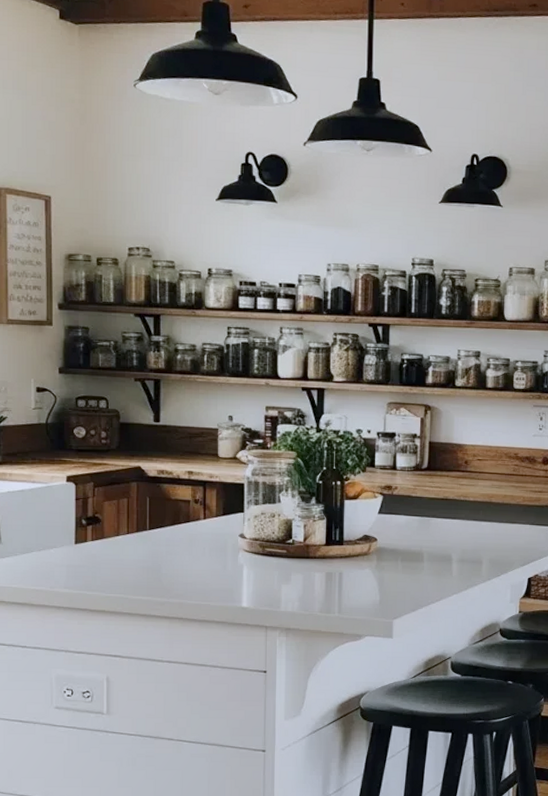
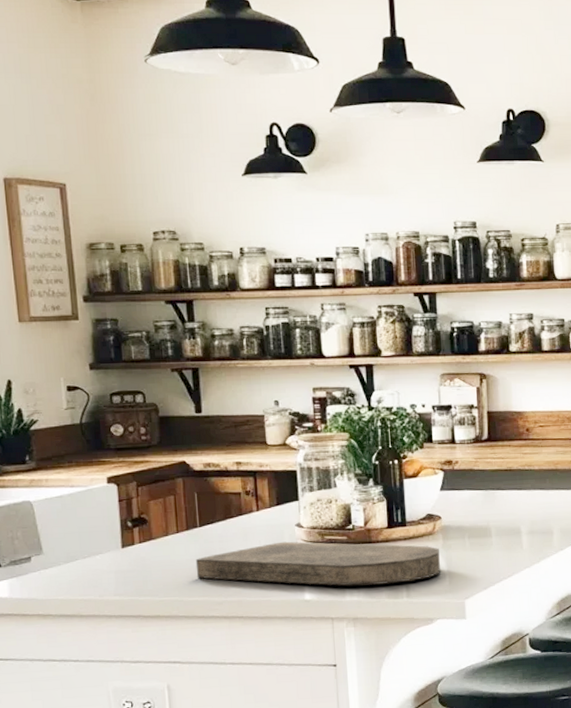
cutting board: none [142,550,372,599] -> present [195,541,440,586]

